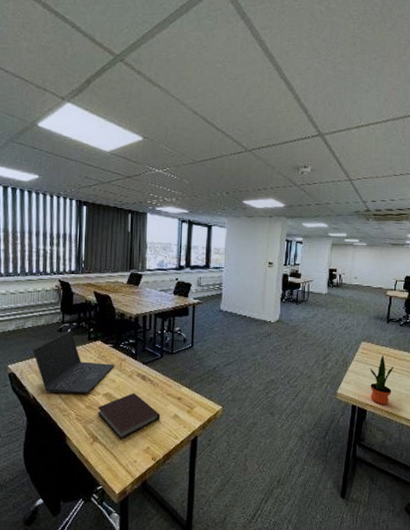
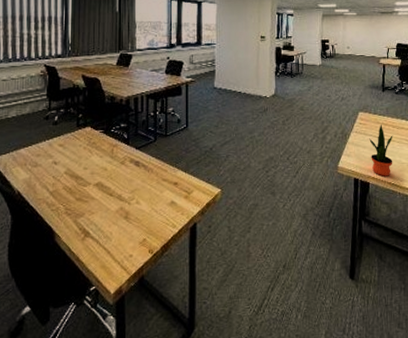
laptop: present [32,330,114,394] -> none [17,118,106,186]
notebook: present [97,393,161,440] -> none [88,181,157,234]

